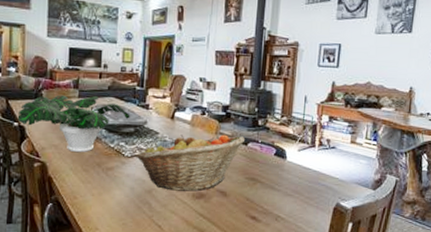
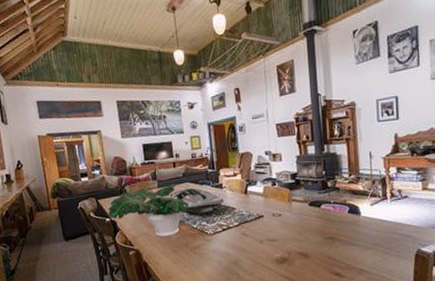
fruit basket: present [135,134,246,192] -> none [217,200,318,259]

